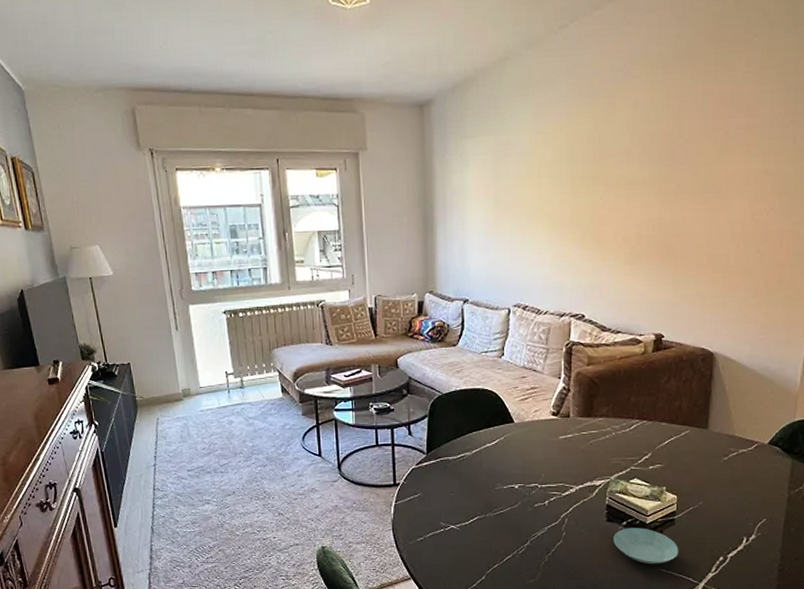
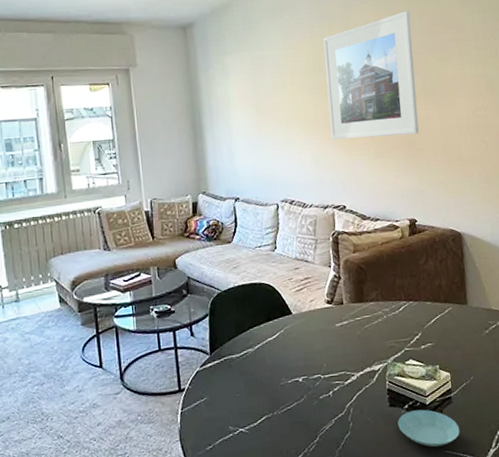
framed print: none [577,88,692,241] -> present [323,11,419,140]

